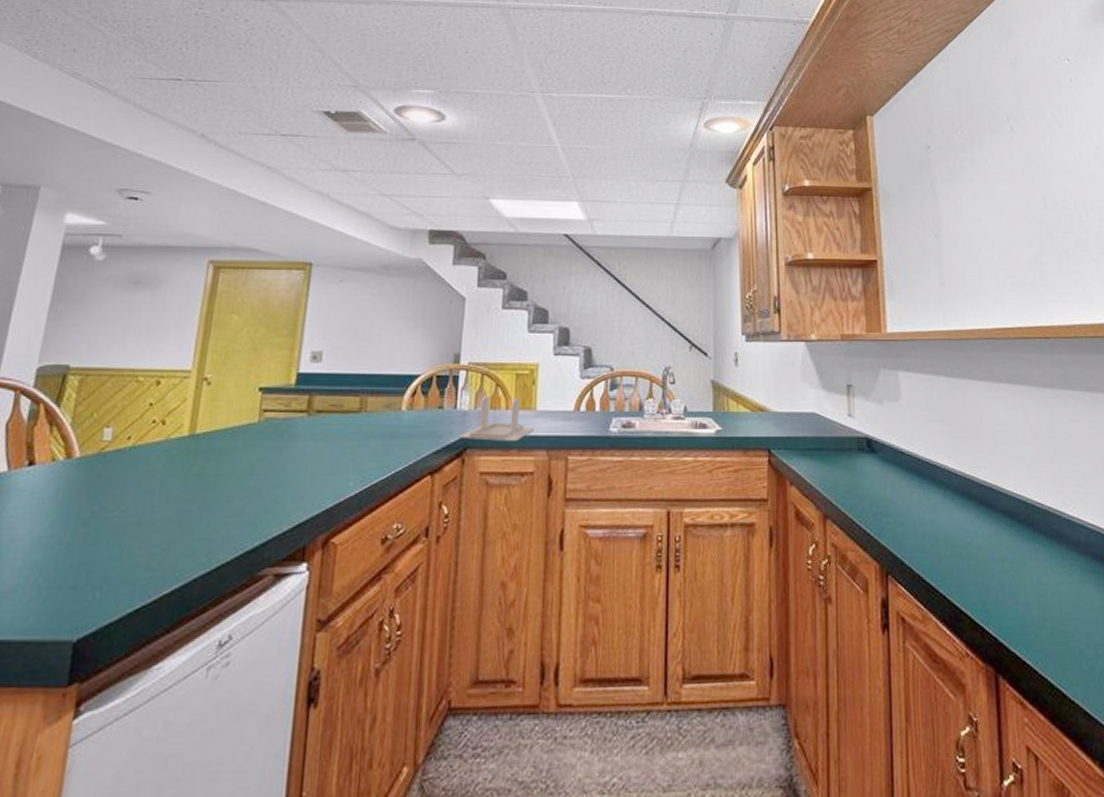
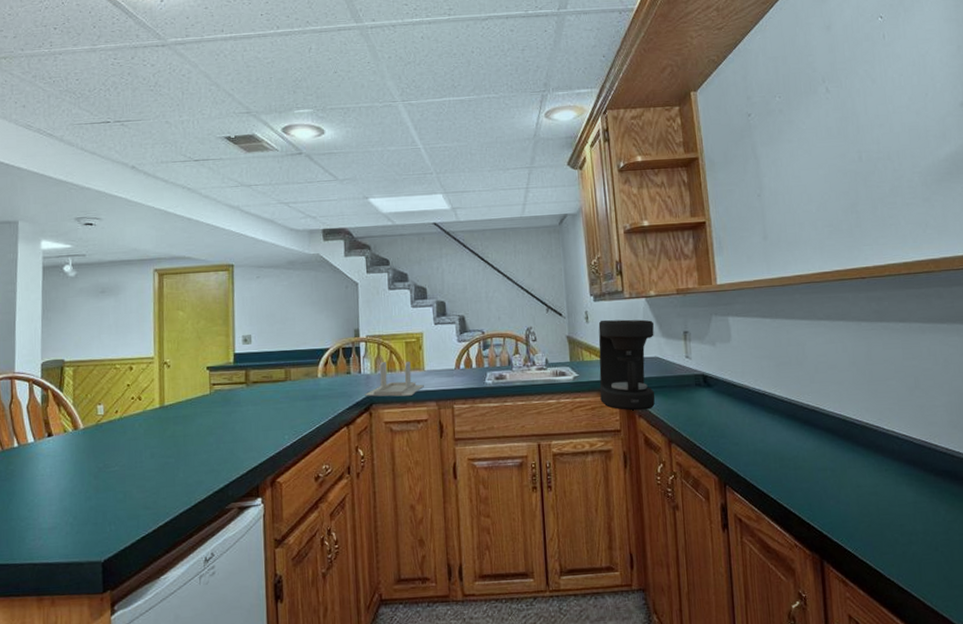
coffee maker: none [746,364,814,476] -> present [598,319,655,411]

